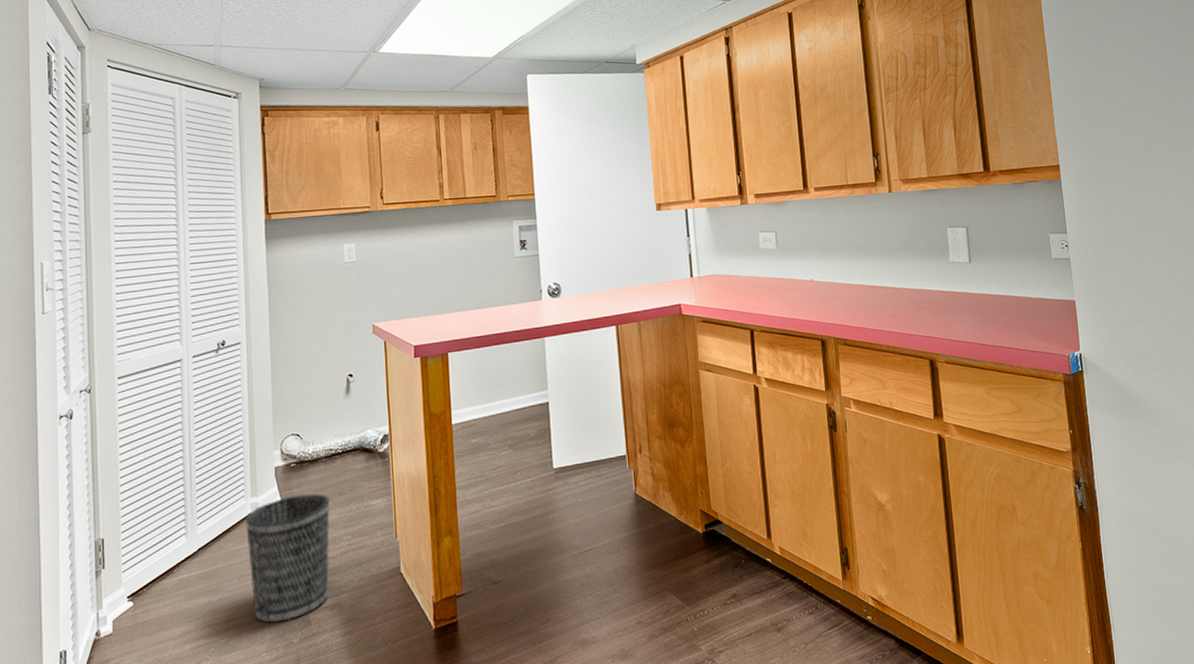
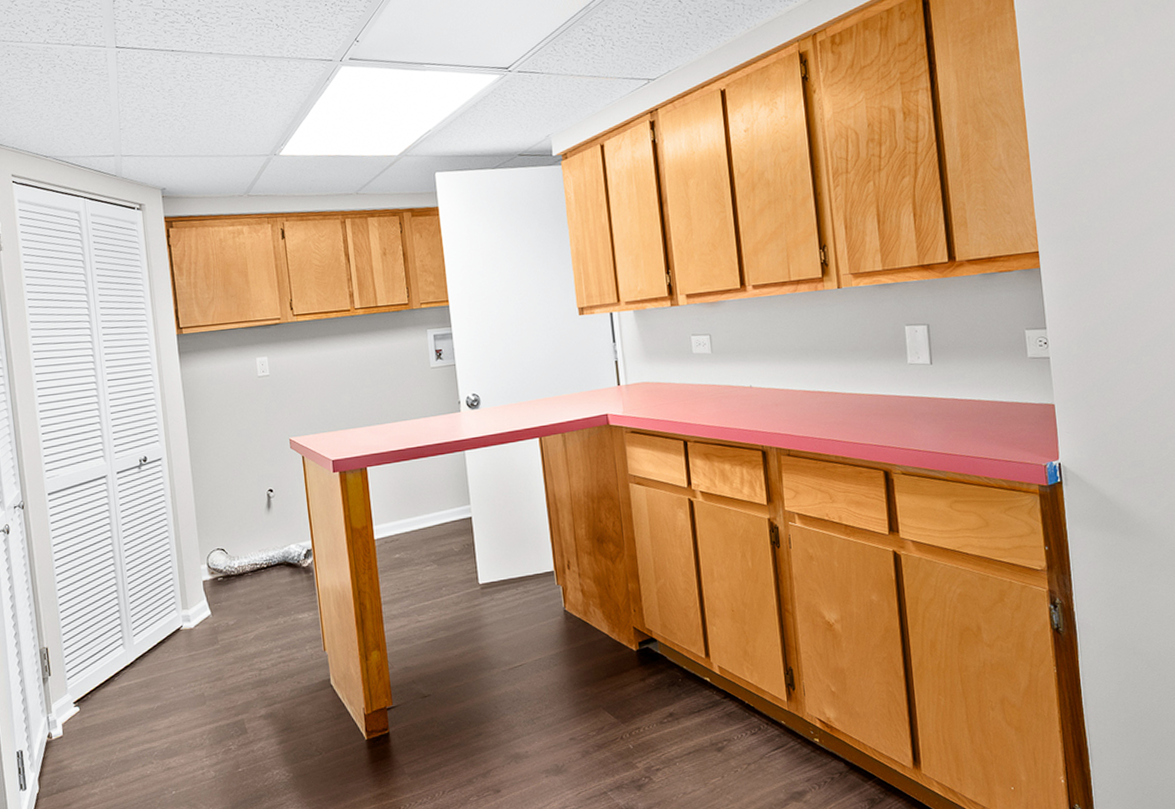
wastebasket: present [245,493,330,624] -> none [178,607,262,731]

